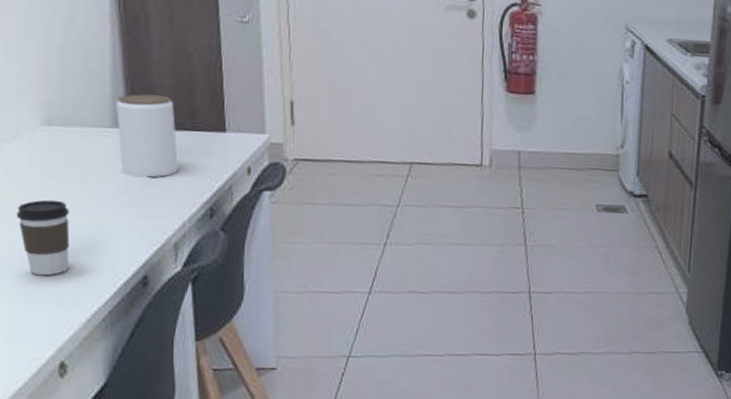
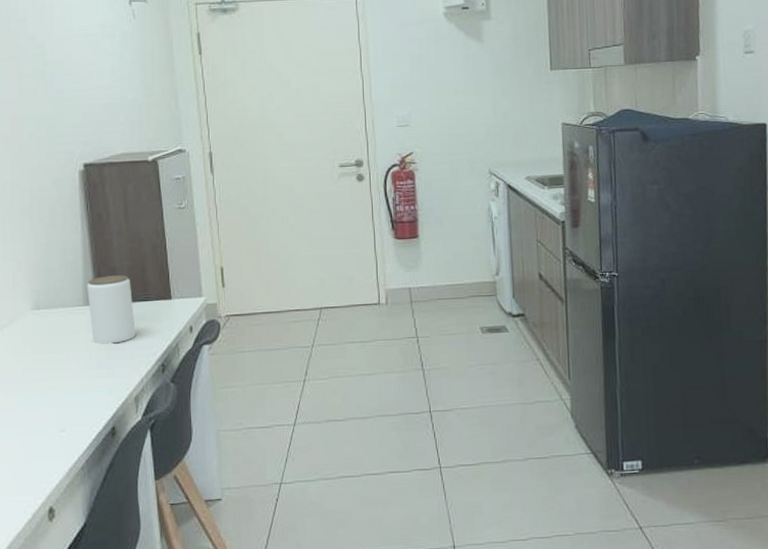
coffee cup: present [16,199,70,276] -> none [14,370,55,435]

